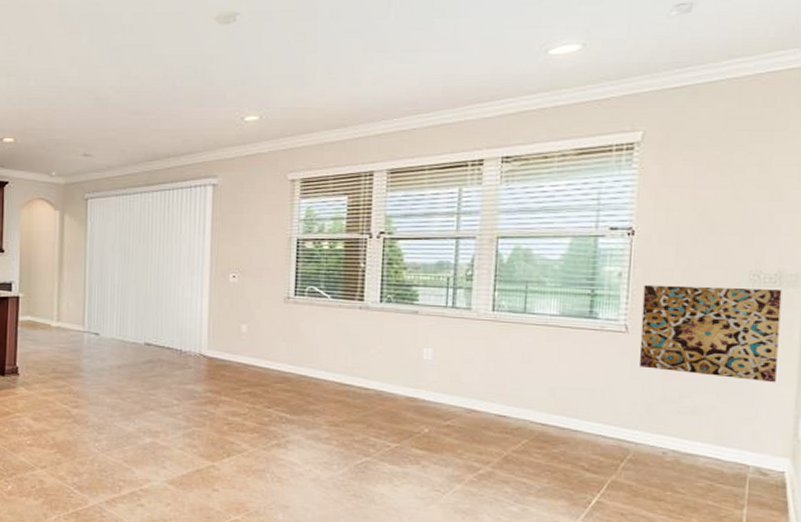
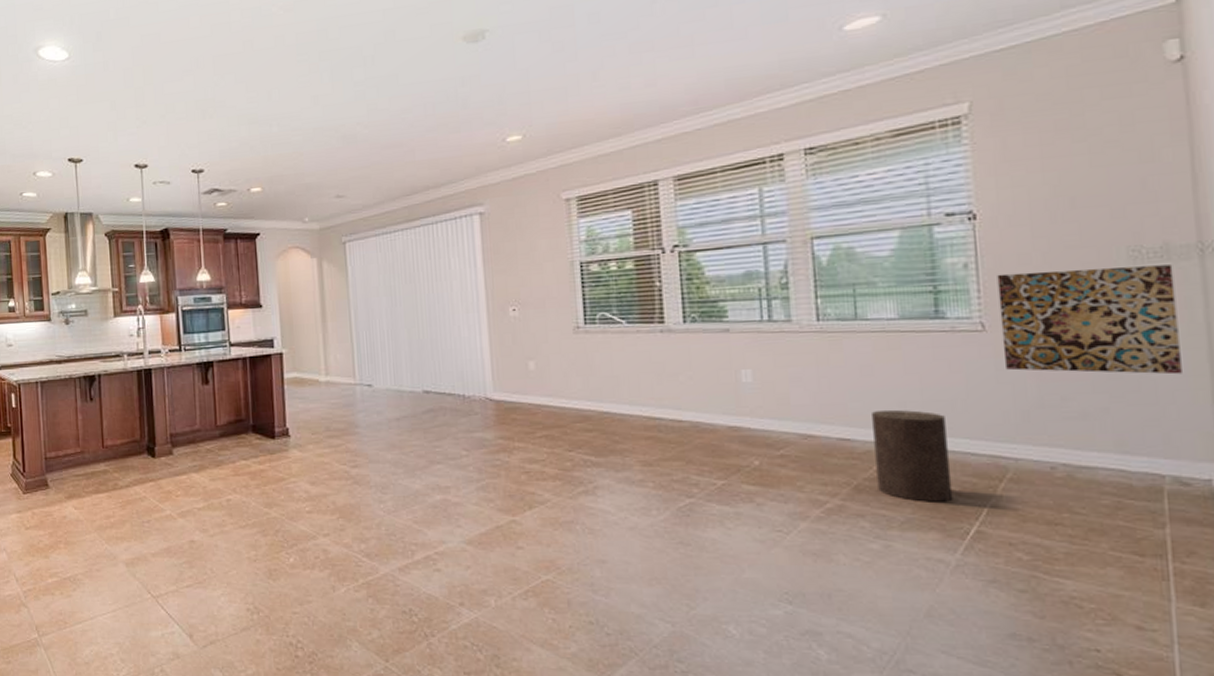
stool: none [523,393,585,476] -> present [872,409,953,502]

